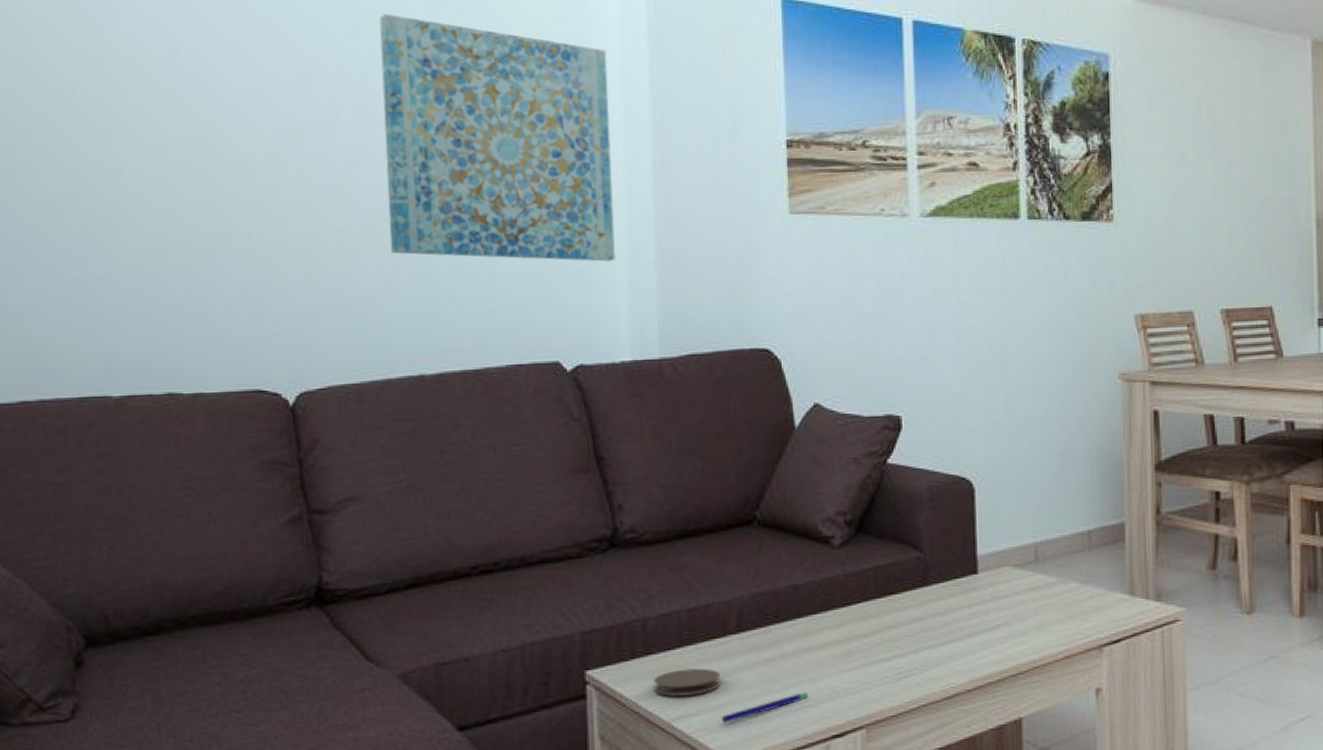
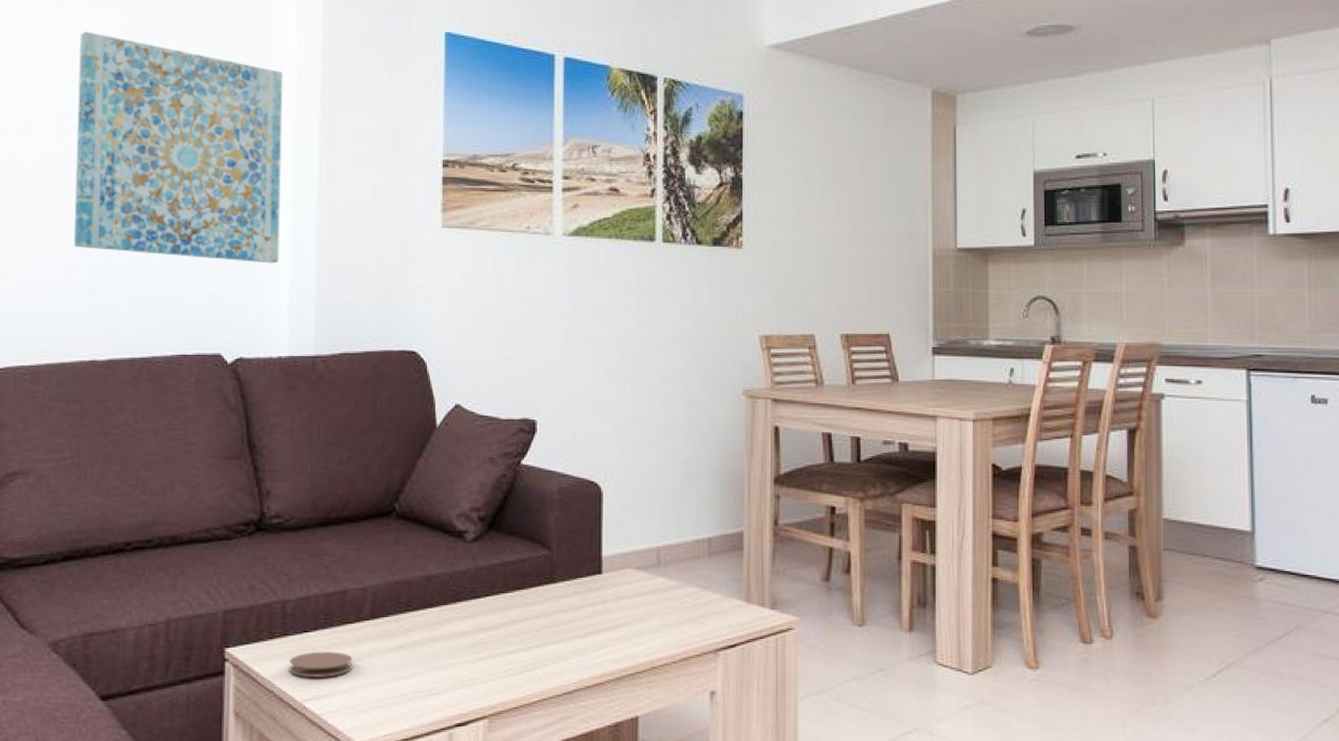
pen: present [721,692,808,723] -> none [351,680,435,706]

